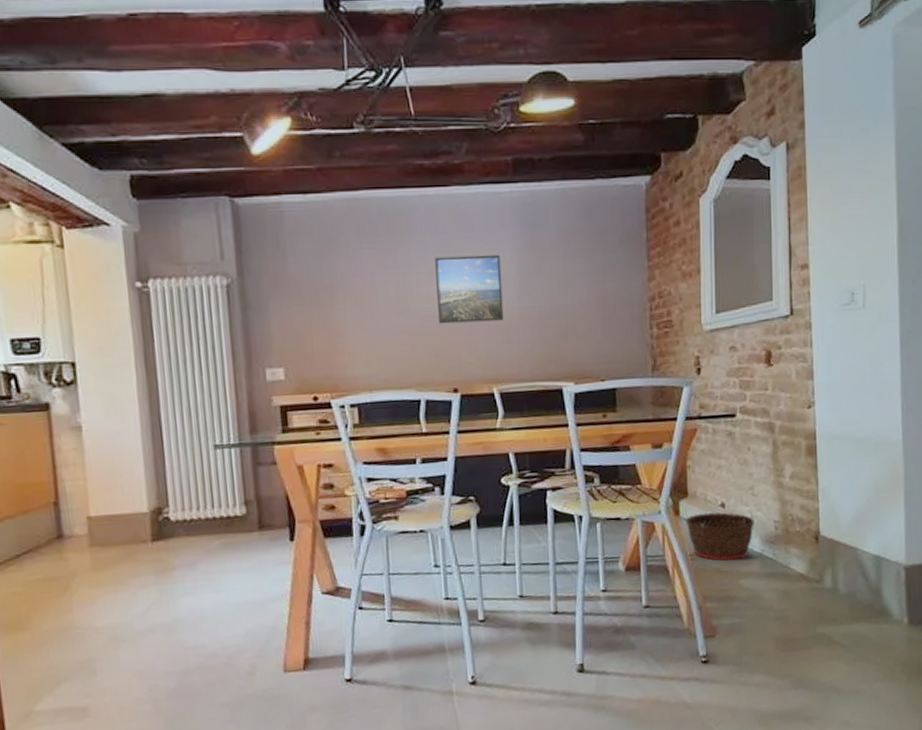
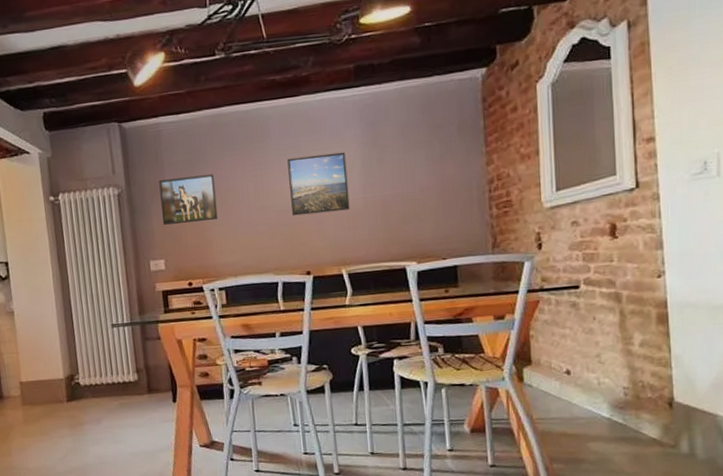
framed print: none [279,269,352,326] -> present [159,174,218,225]
basket: present [685,512,754,561] -> none [530,379,602,425]

